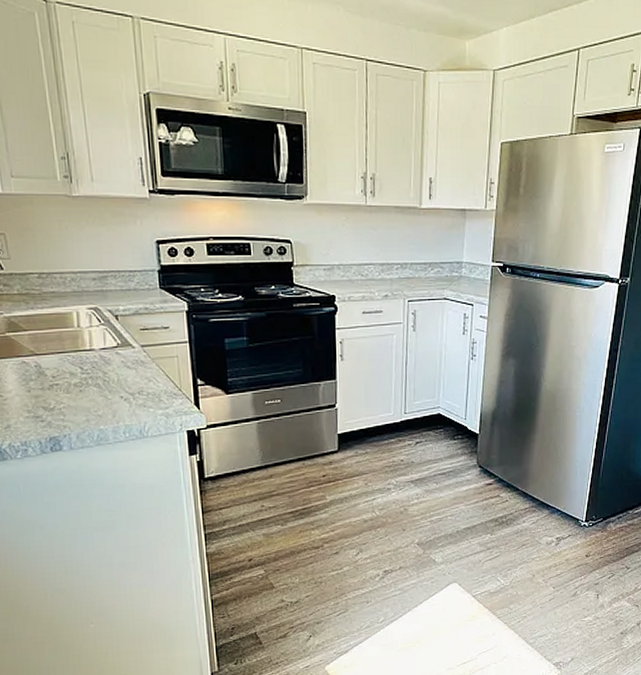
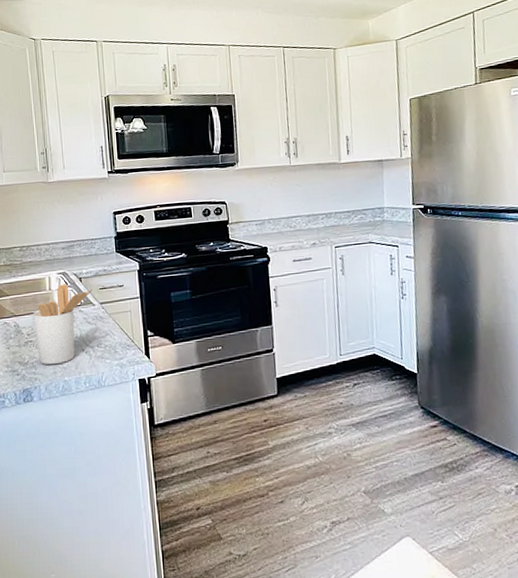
utensil holder: none [57,321,131,412] -> present [32,284,92,365]

